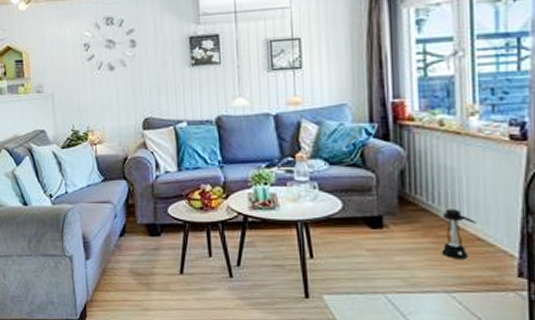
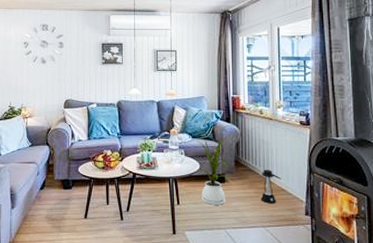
house plant: none [337,161,390,260] -> present [197,136,230,205]

